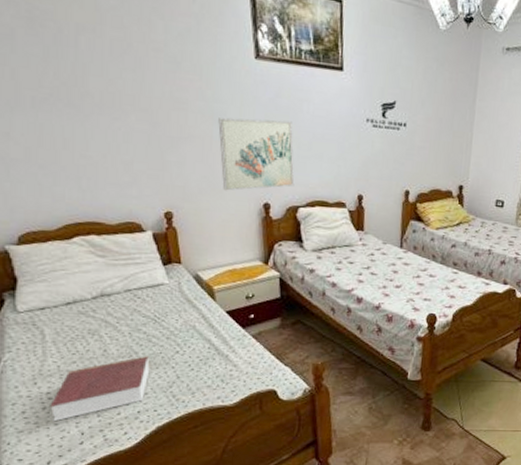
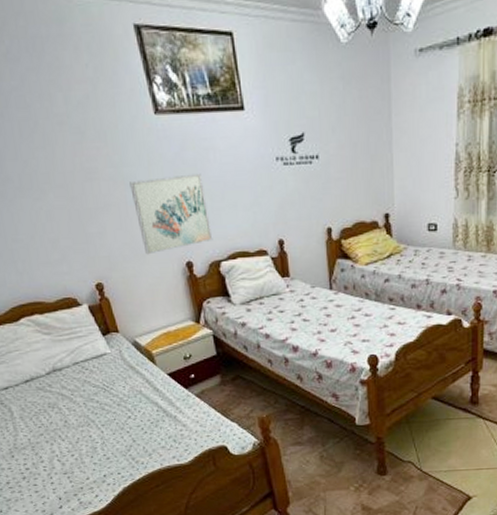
book: present [50,356,150,422] -> none [28,423,109,490]

